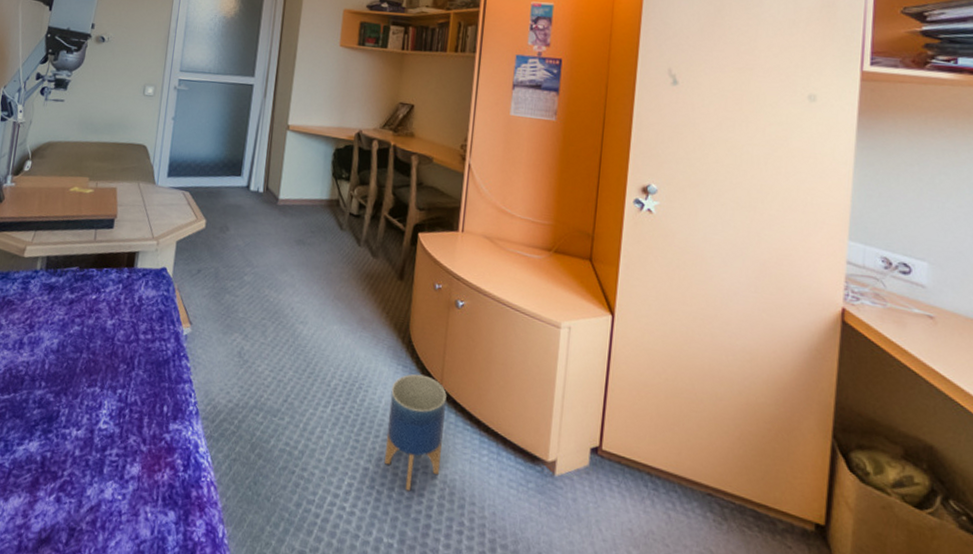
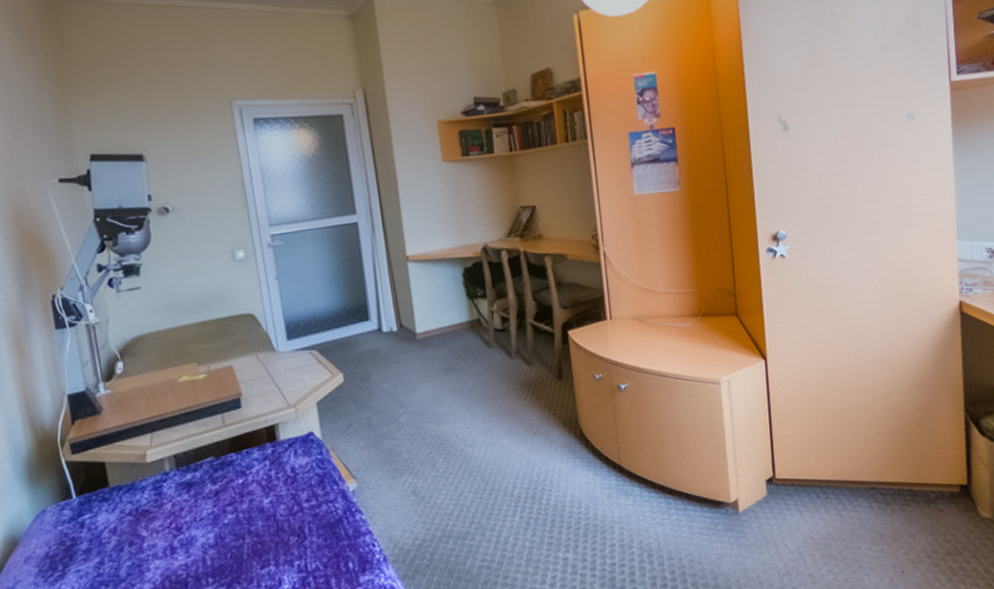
planter: present [384,374,447,492] -> none [573,460,634,566]

